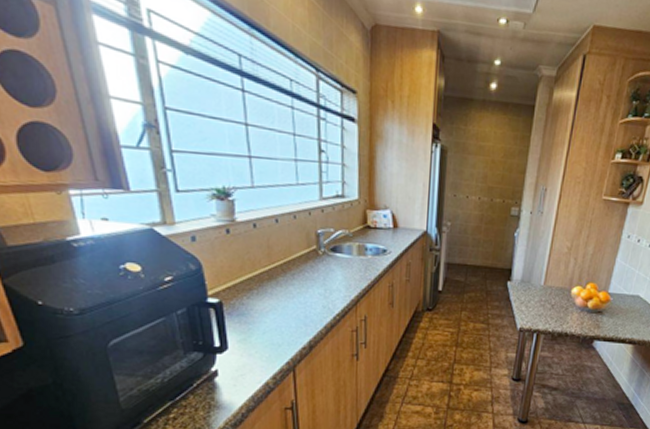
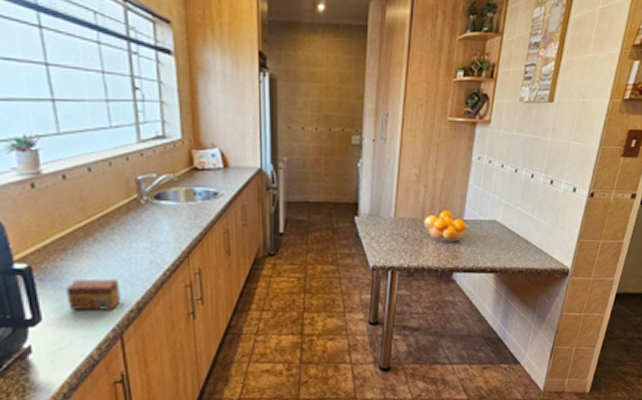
tea box: none [250,317,296,345] -> present [66,279,121,311]

